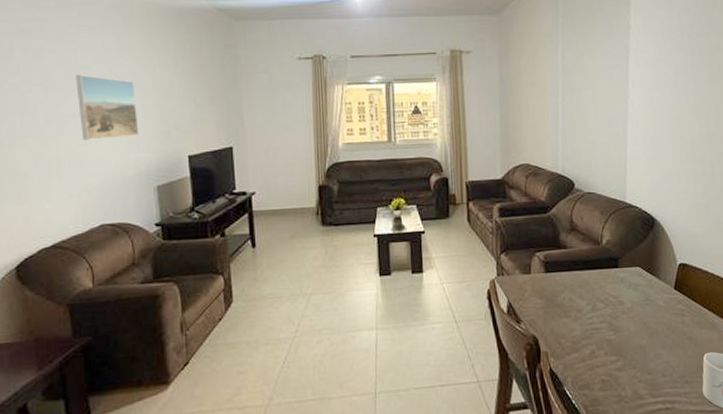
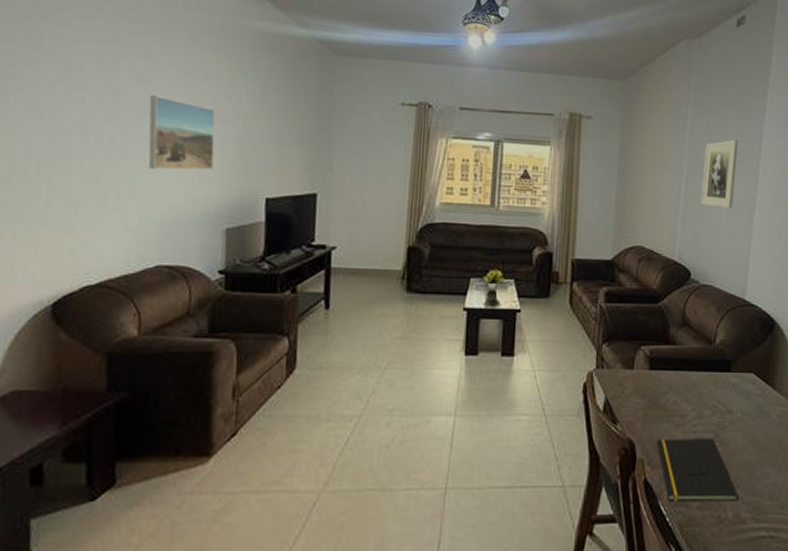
notepad: none [557,328,636,386] -> present [656,438,740,502]
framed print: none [577,59,608,122] -> present [701,140,739,209]

